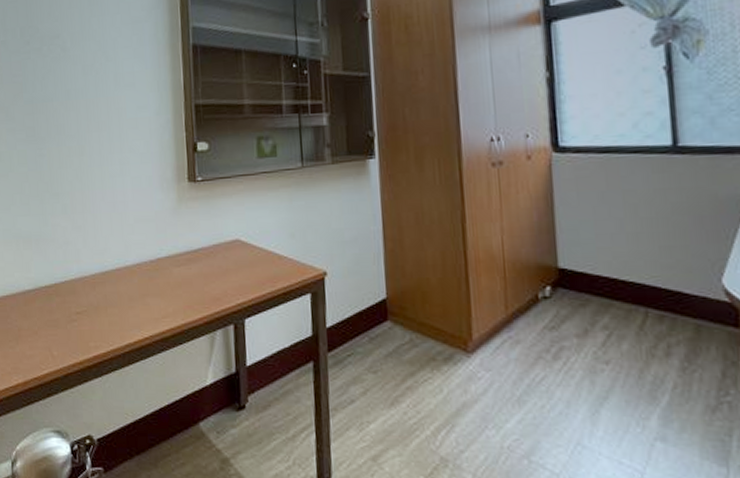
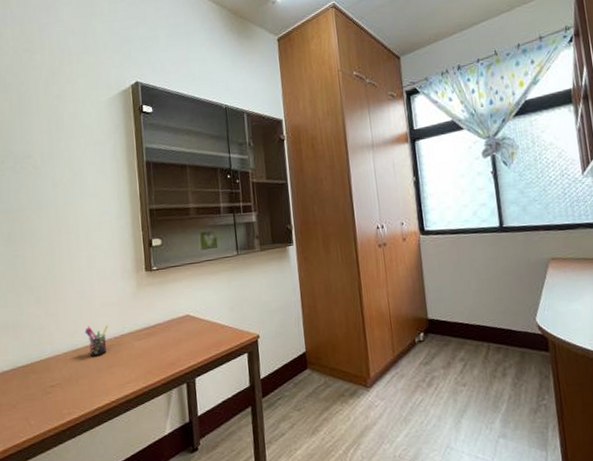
pen holder: none [116,244,143,282] -> present [85,325,109,357]

